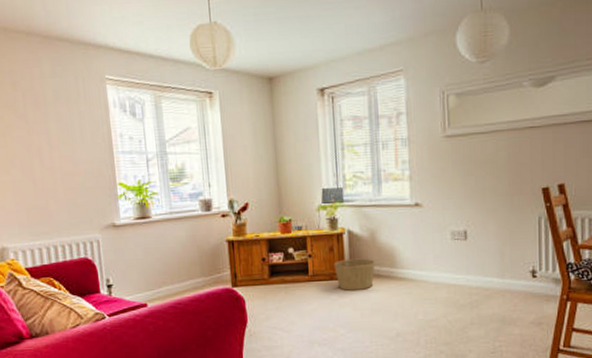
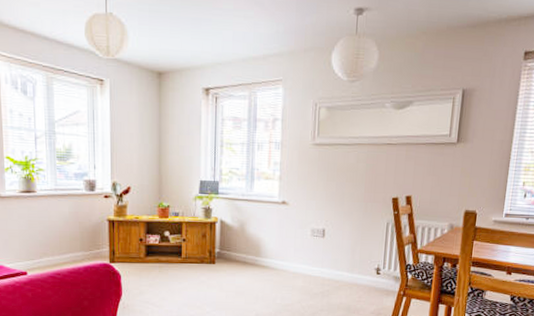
basket: present [334,258,375,291] -> none [205,245,243,274]

